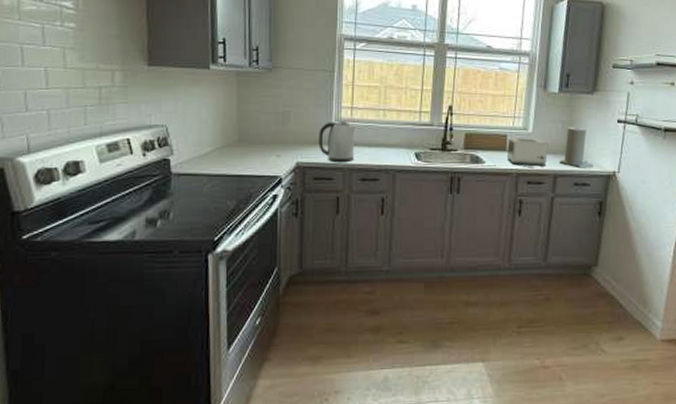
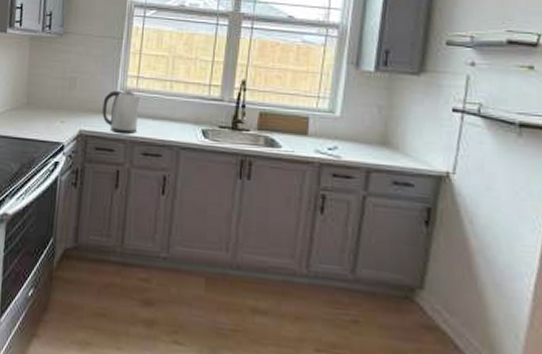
toaster: present [507,137,549,167] -> none [309,120,360,158]
paper towel: present [559,127,594,168] -> none [374,113,420,165]

